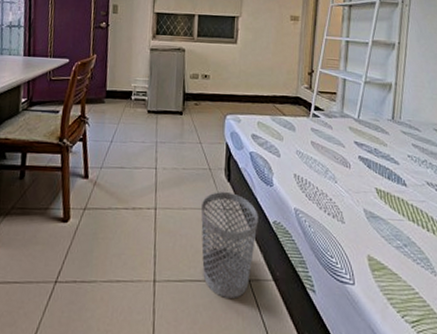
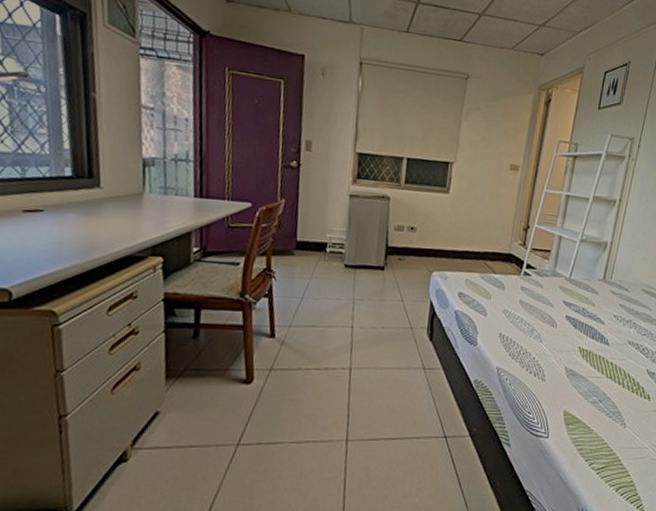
wastebasket: present [200,192,259,299] -> none [398,351,460,454]

